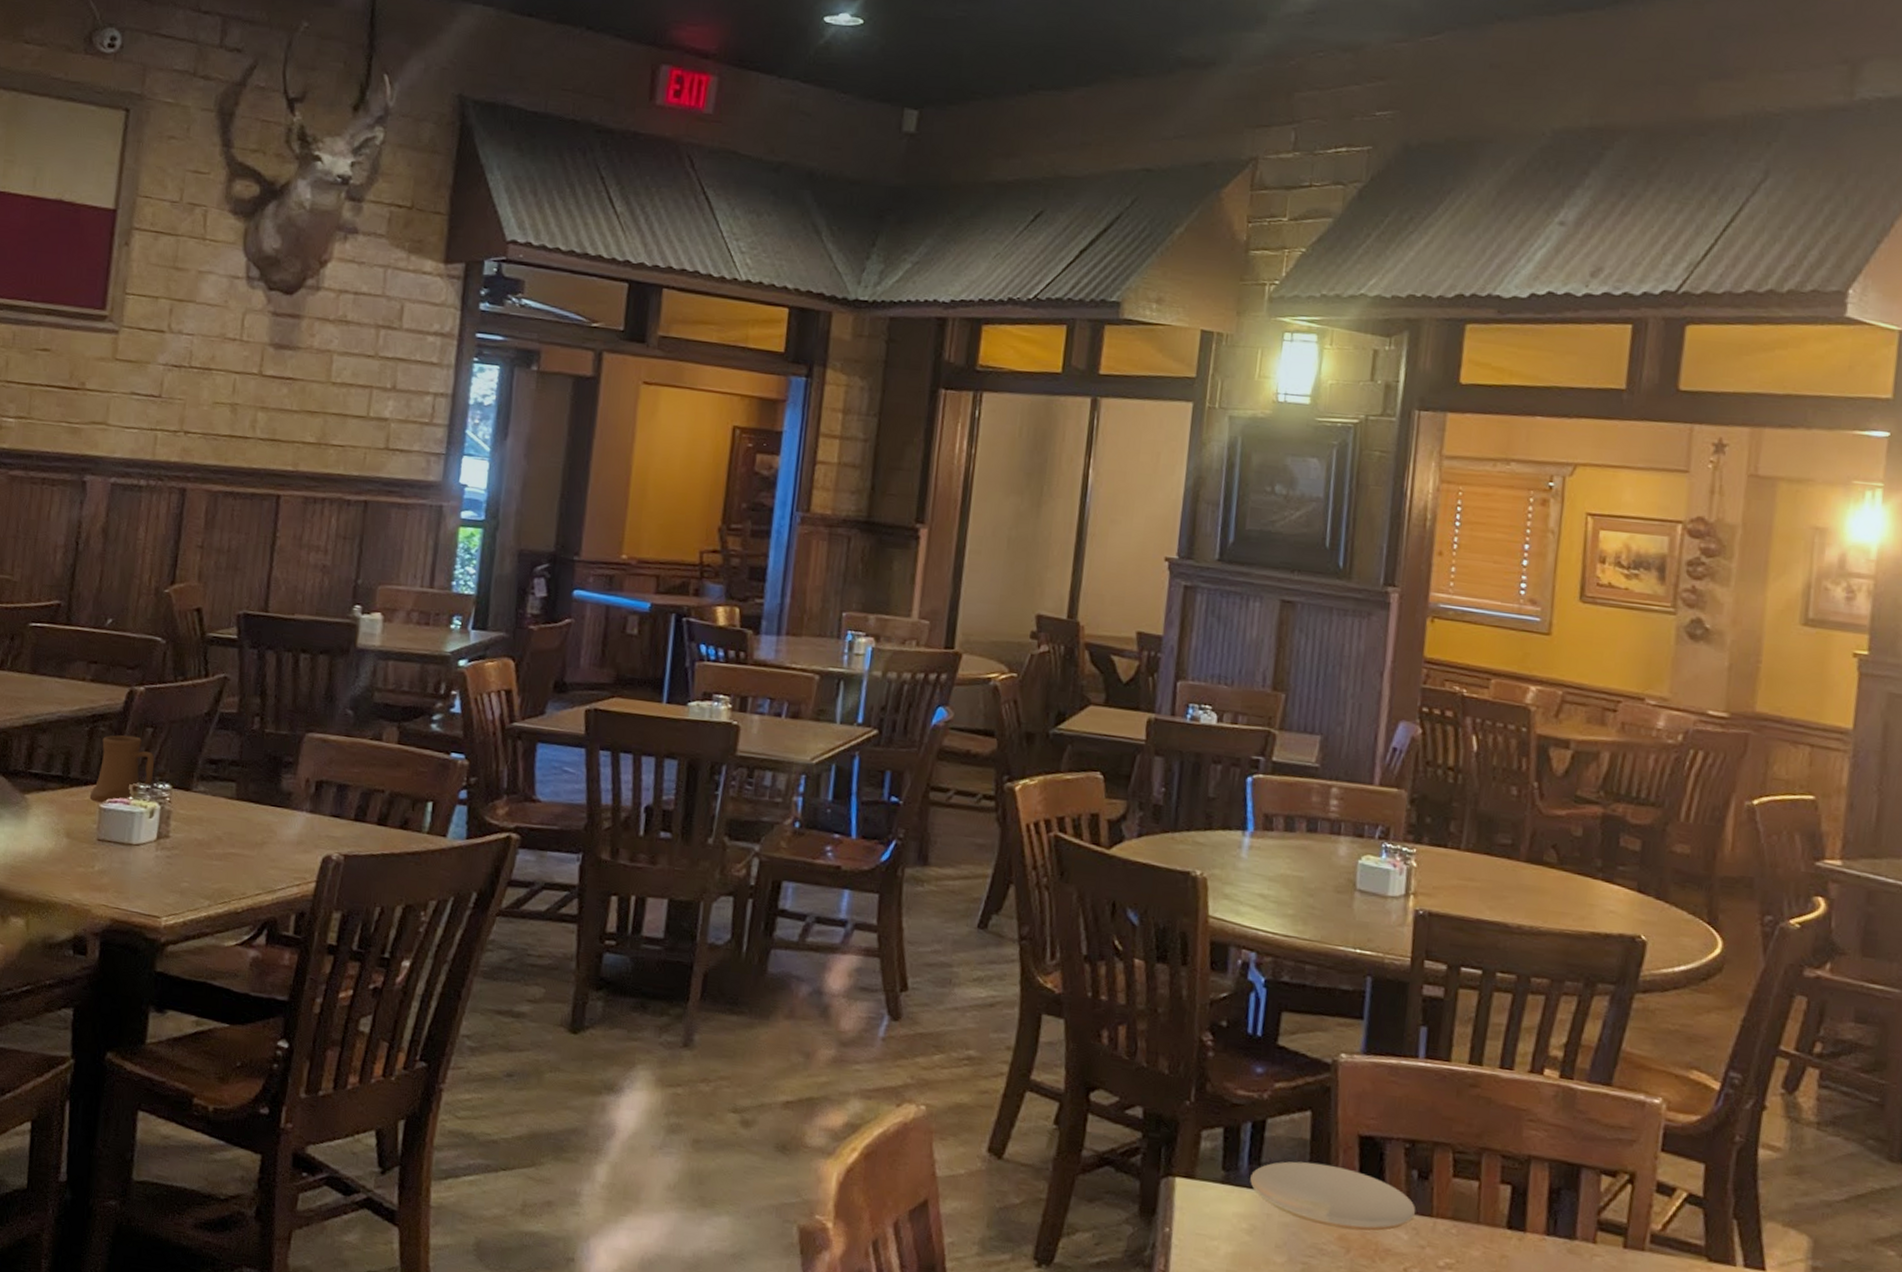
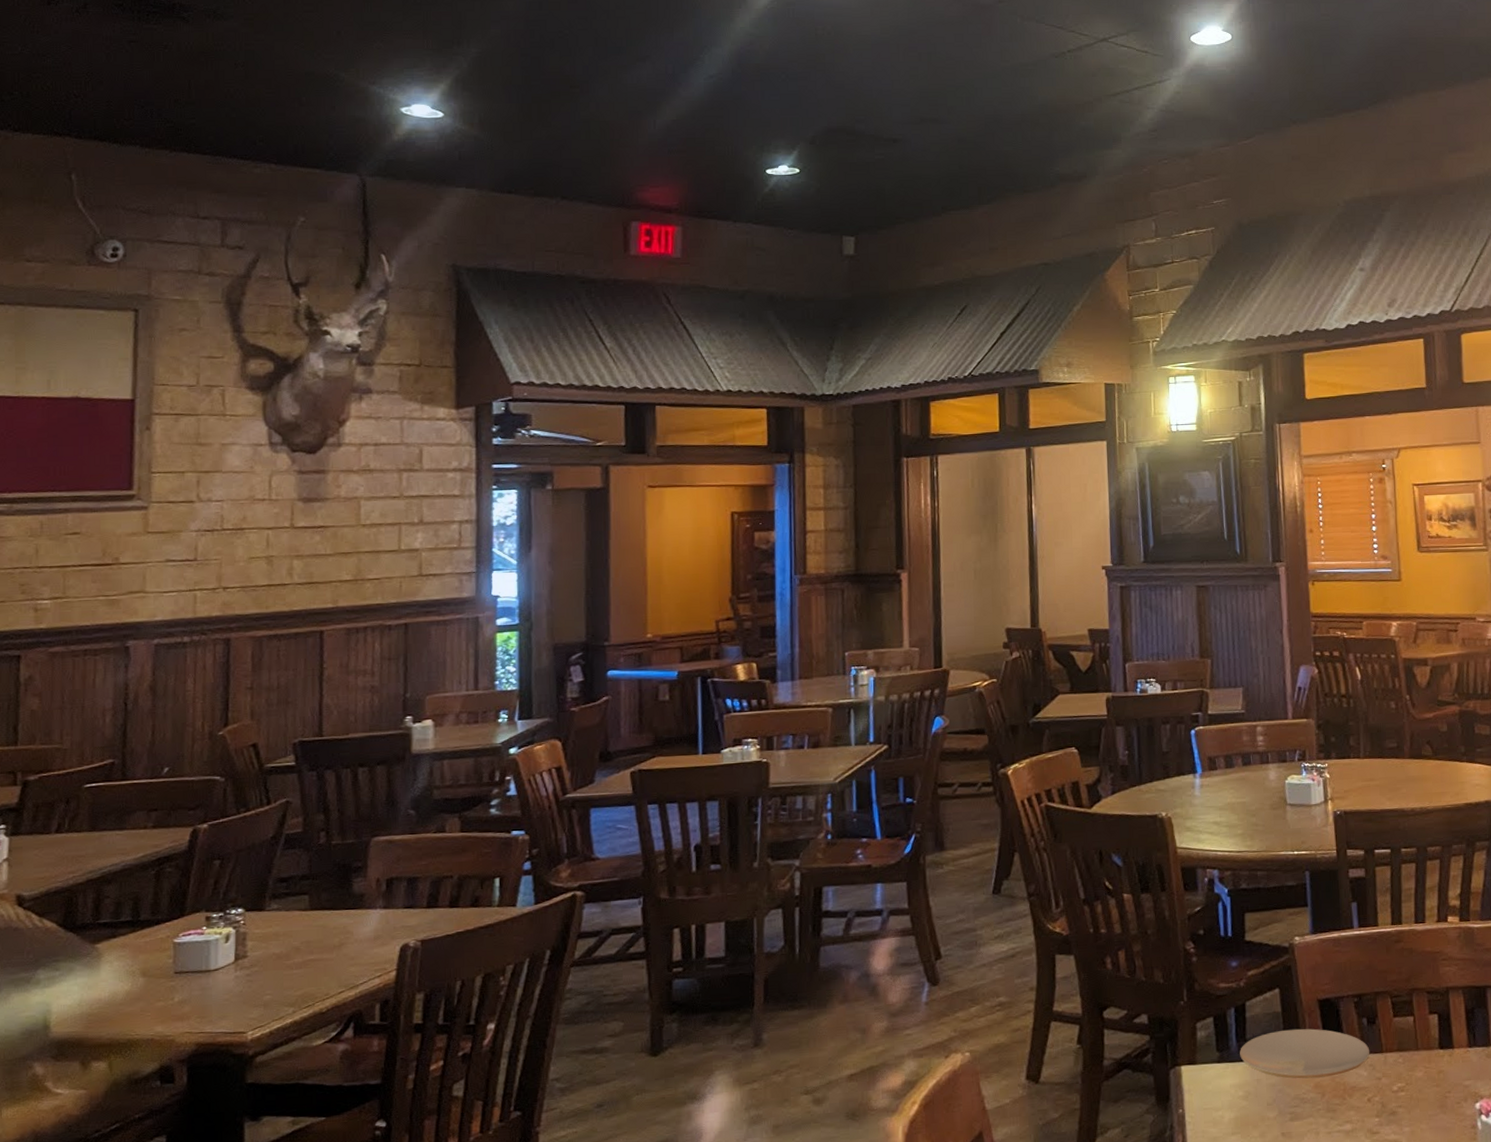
beer mug: present [89,735,155,804] -> none [162,870,226,939]

